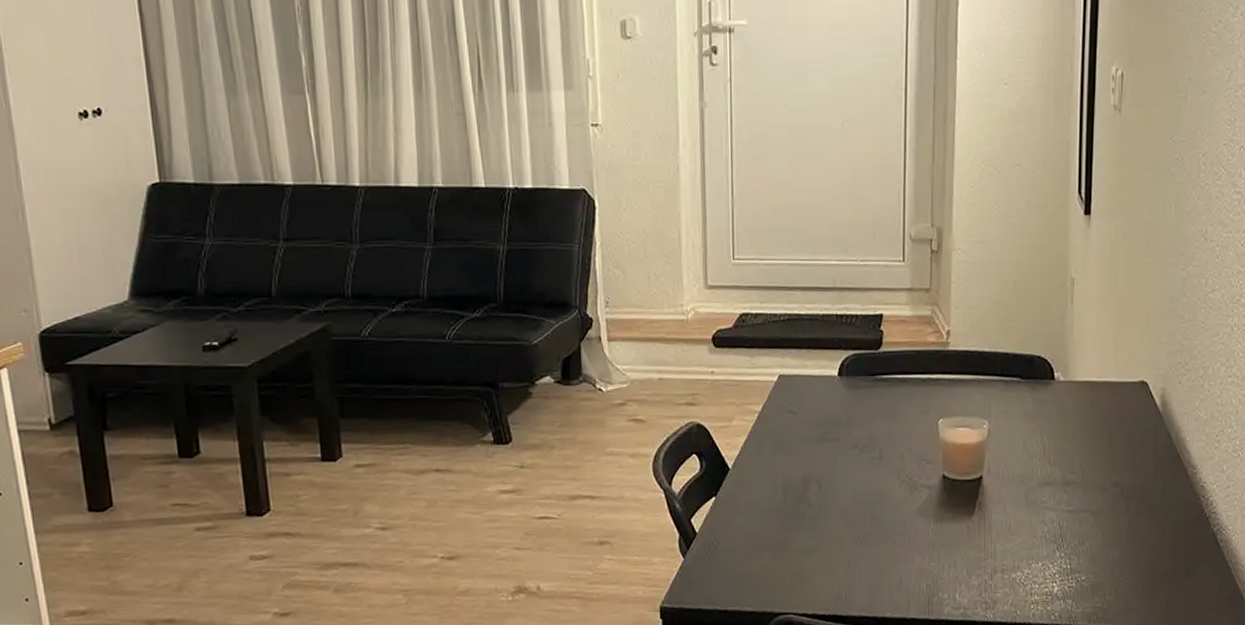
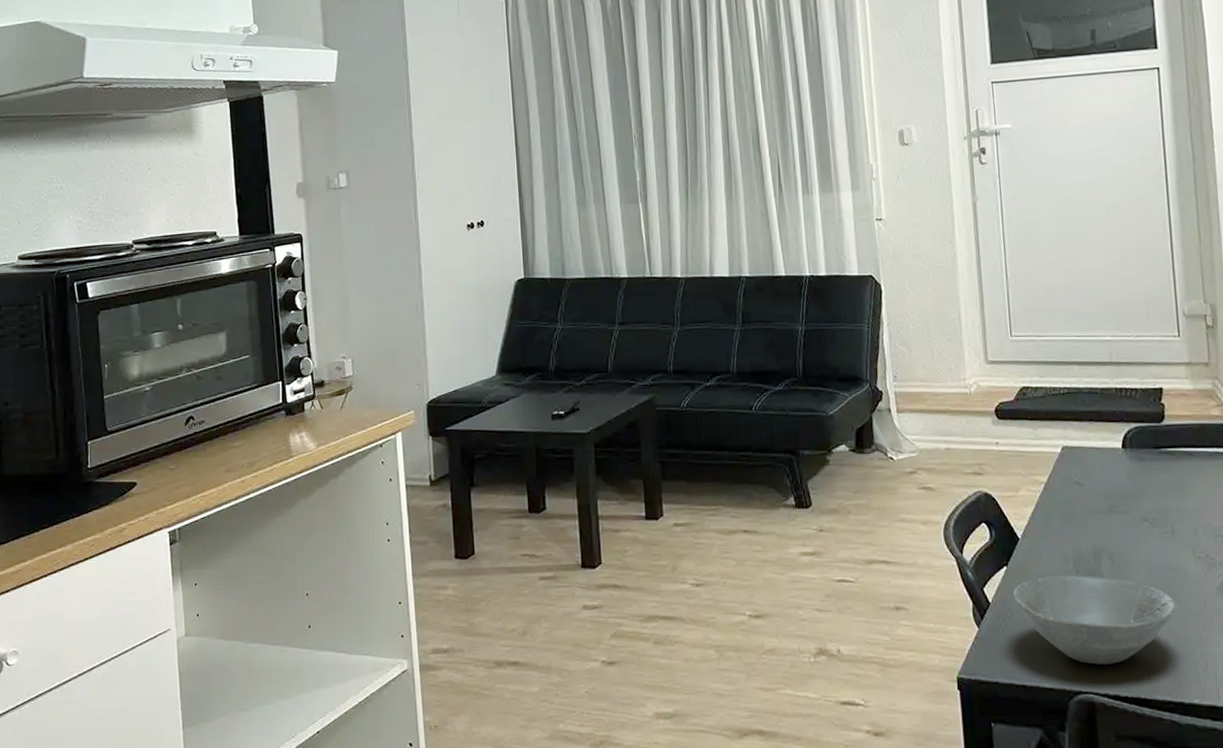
bowl: none [720,502,879,587] -> present [1013,574,1178,665]

